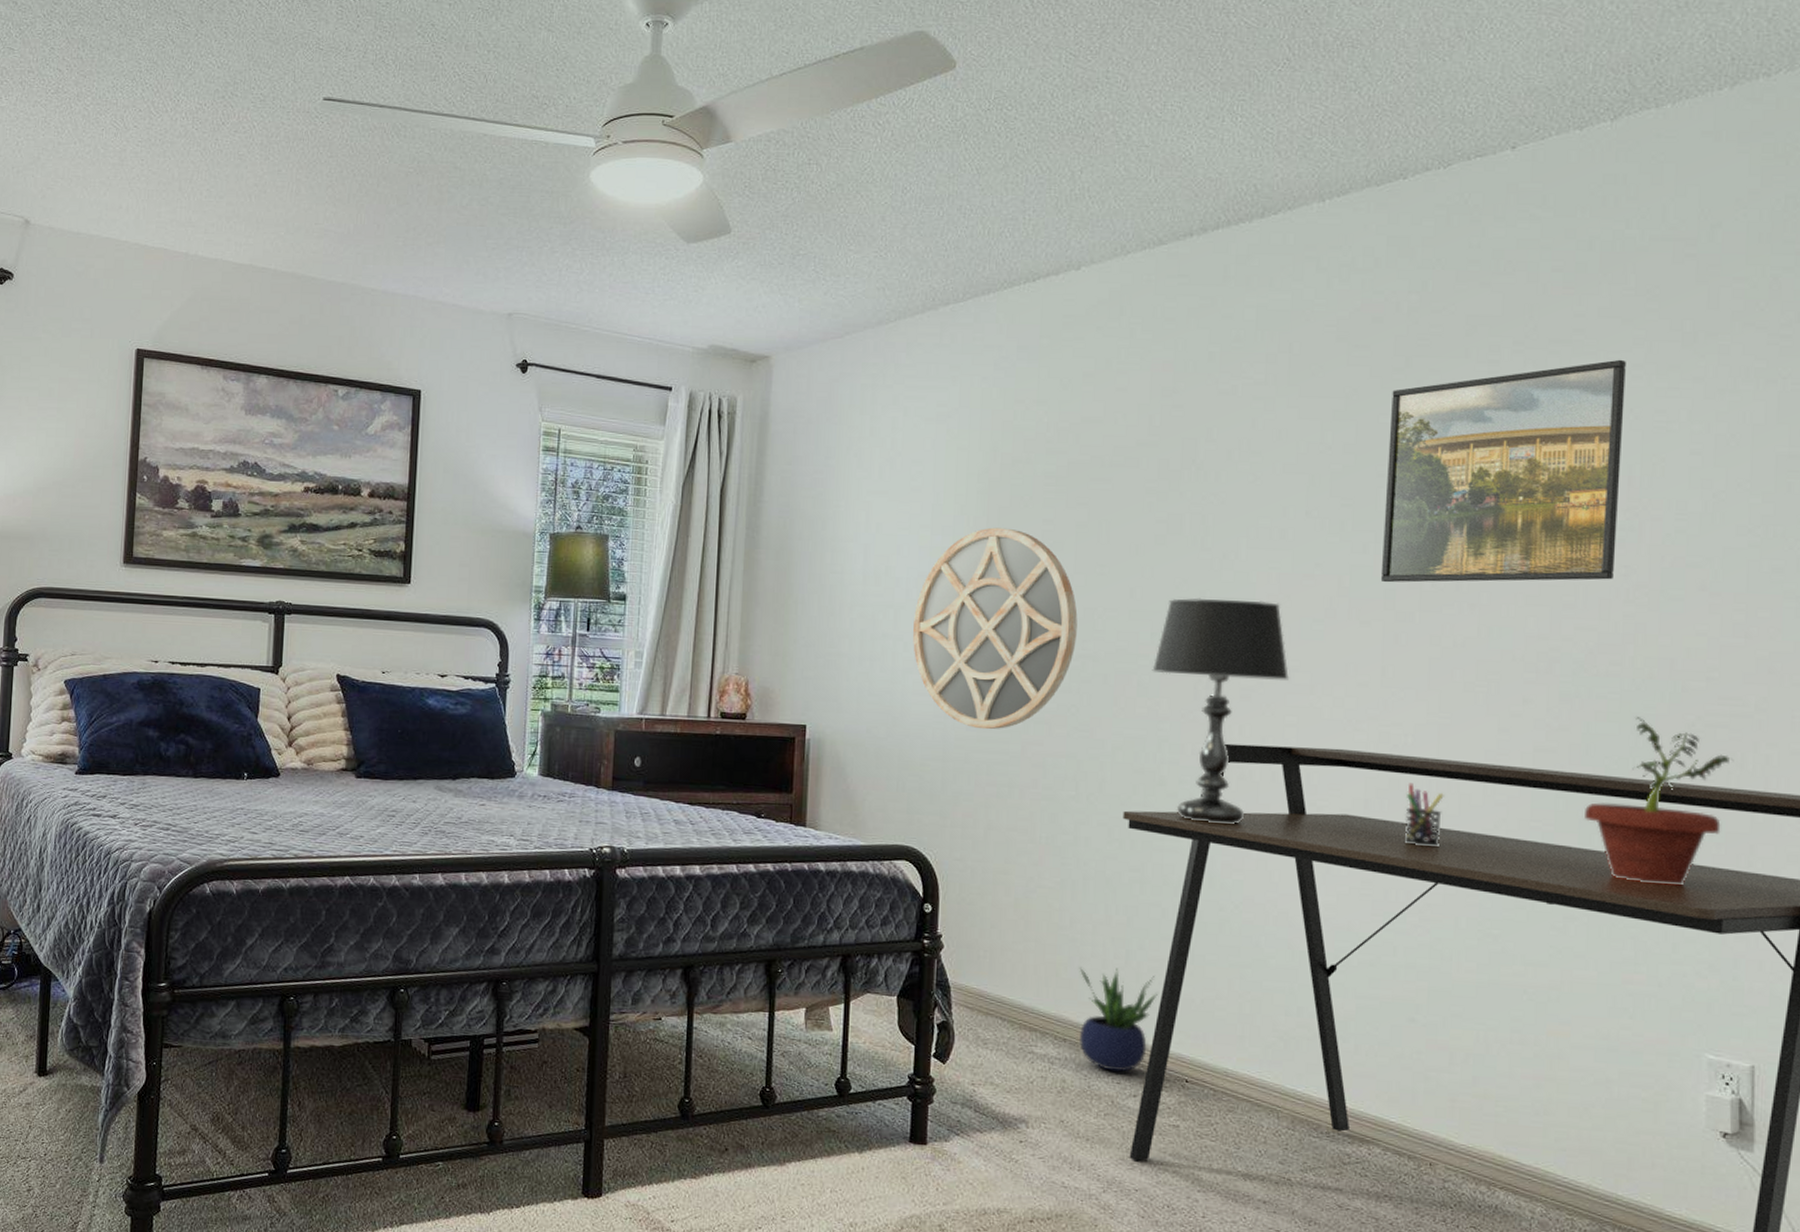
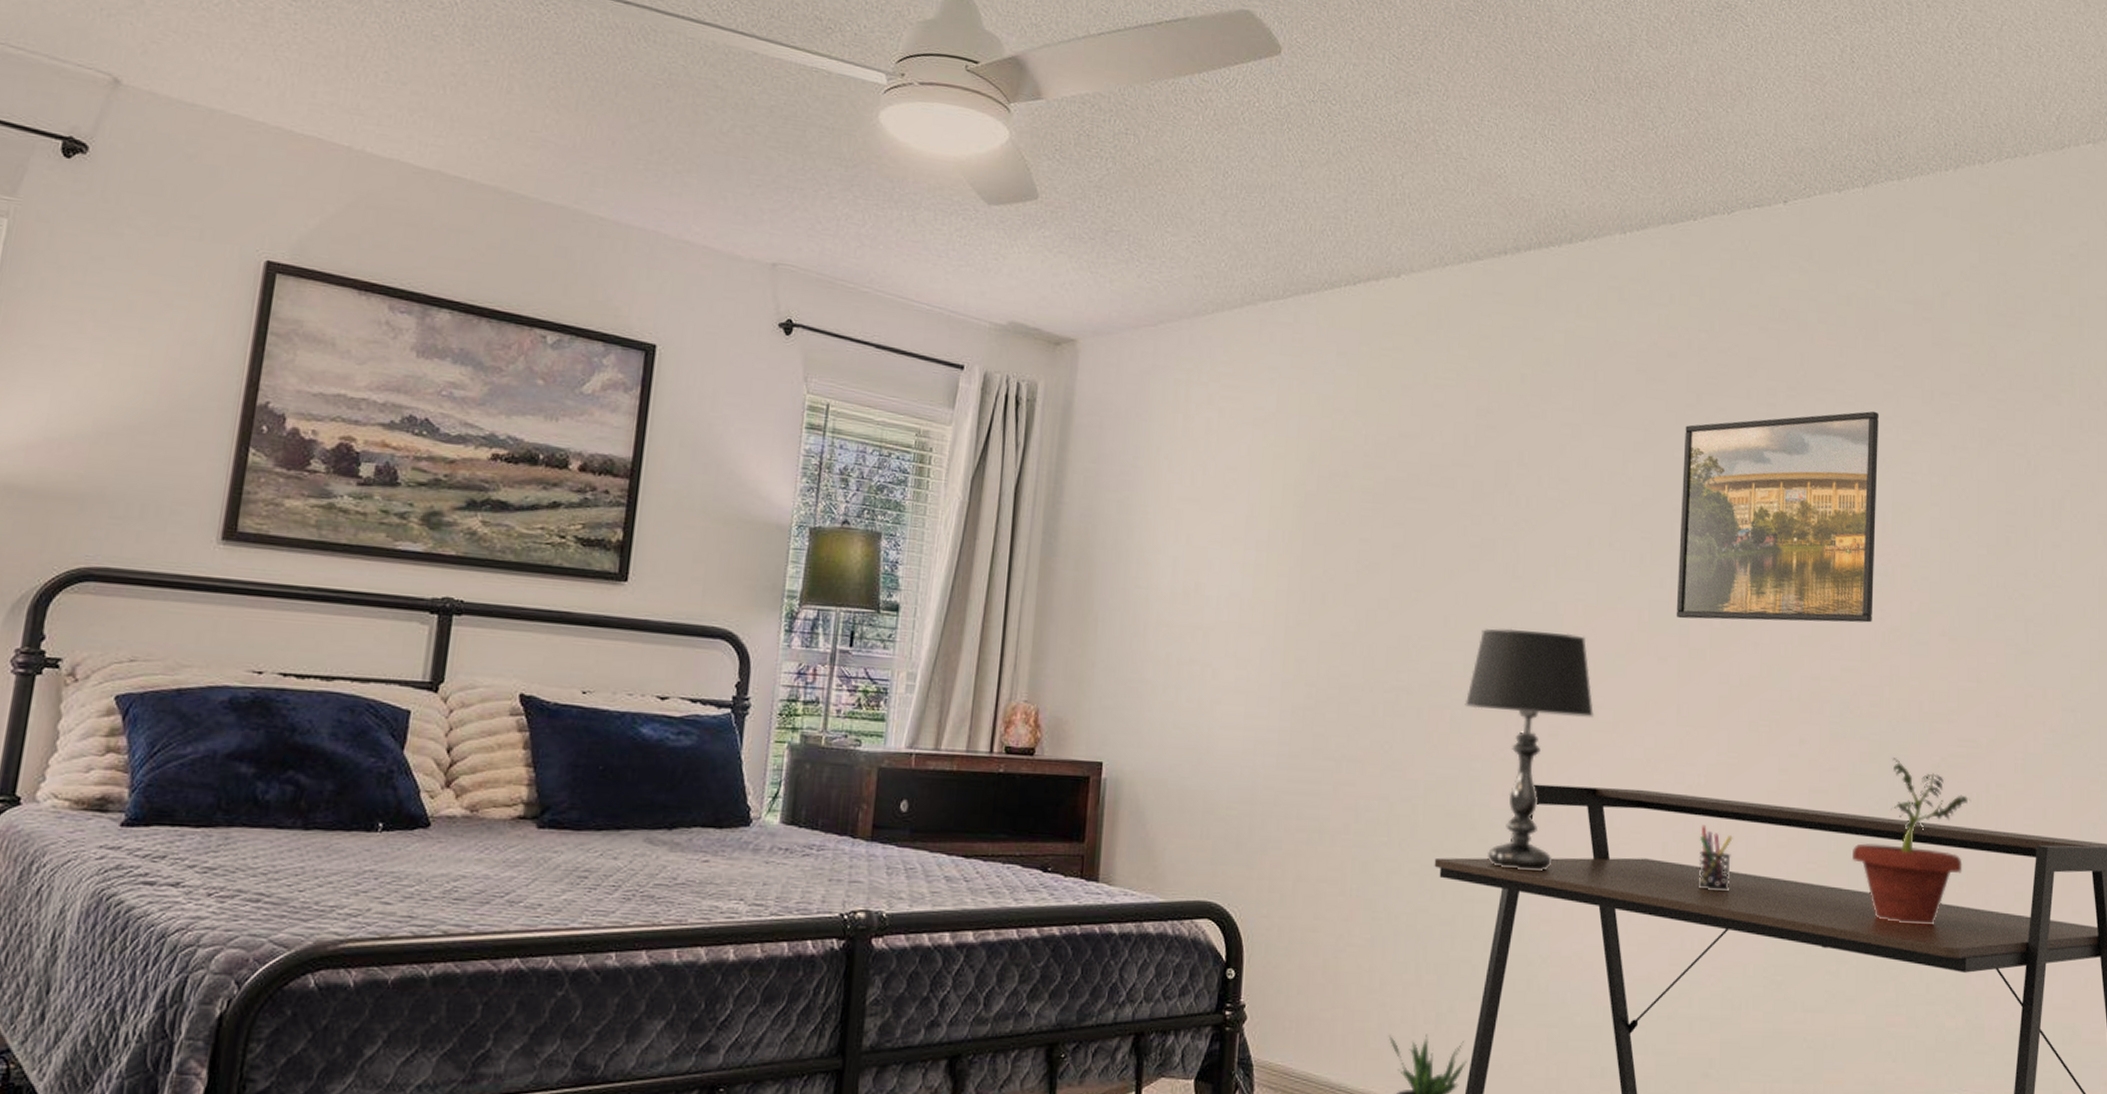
home mirror: present [913,527,1078,730] -> none [1222,544,1392,769]

